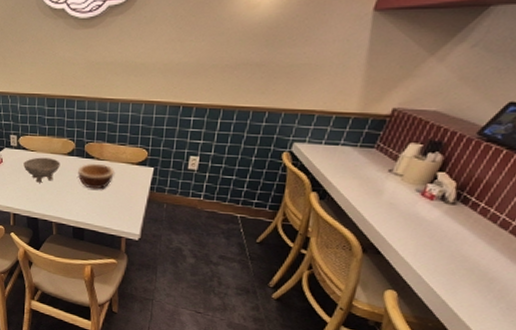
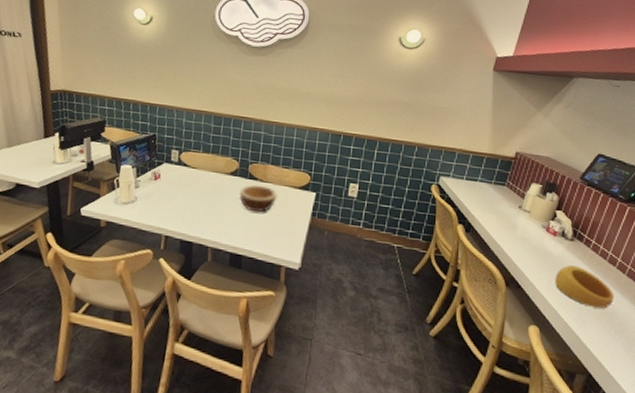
bowl: present [23,157,60,183] -> none [182,175,222,203]
ring: none [423,230,499,275] -> present [555,265,614,309]

